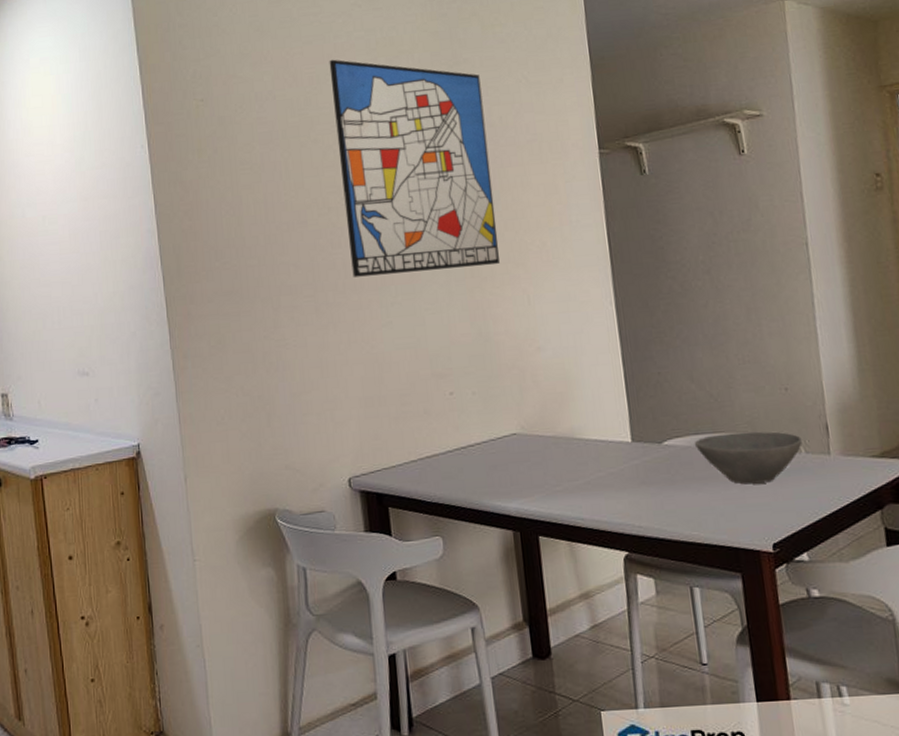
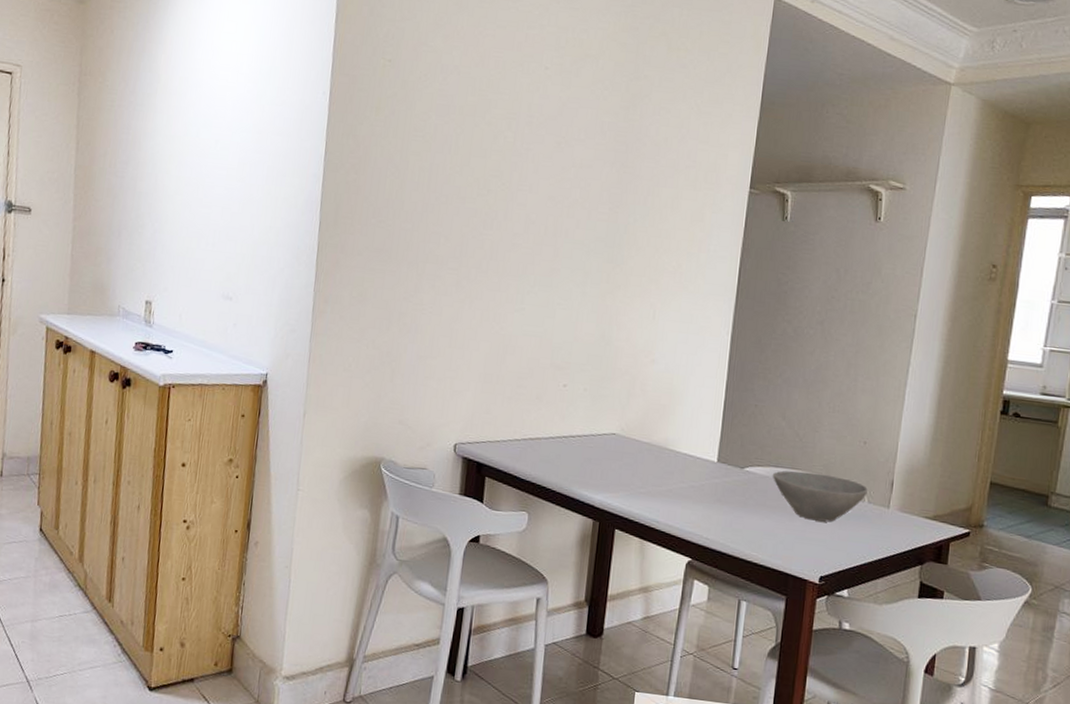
wall art: present [329,59,500,277] -> none [497,48,656,275]

